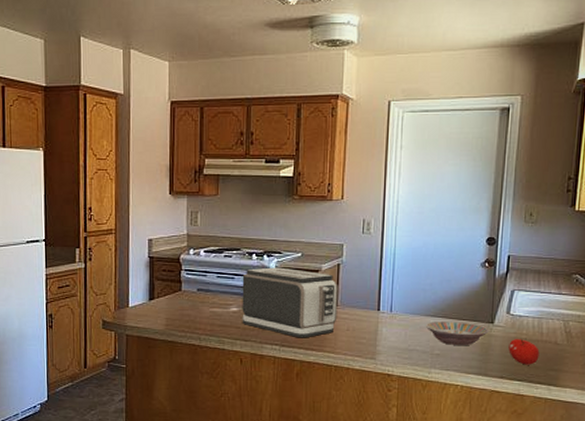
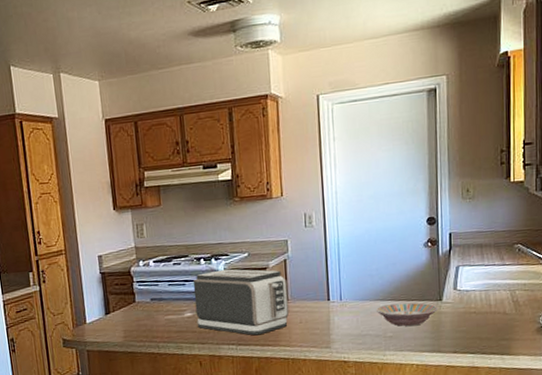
fruit: present [508,339,540,365] -> none [459,313,490,338]

